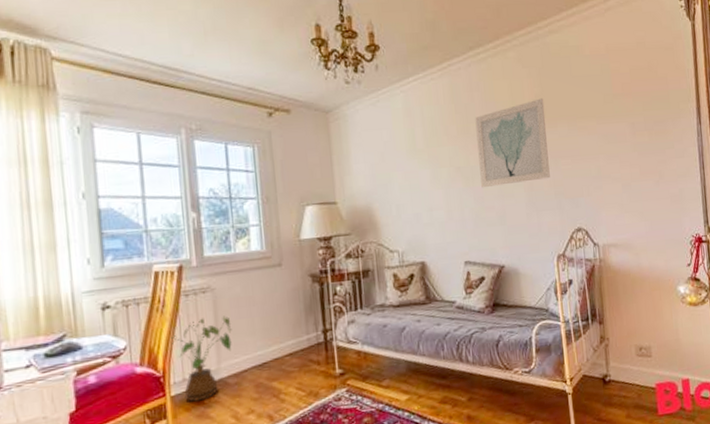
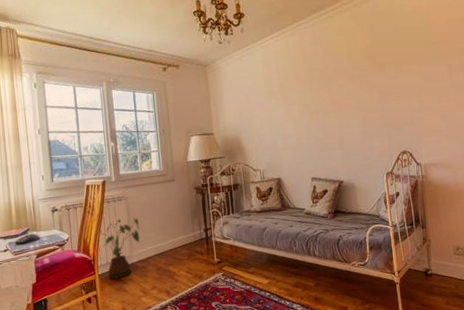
wall art: present [475,98,550,188] -> none [318,48,380,121]

